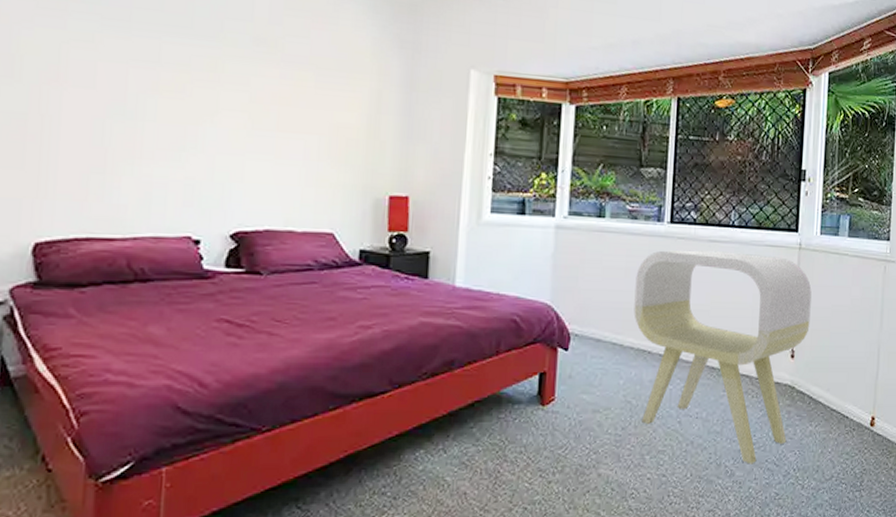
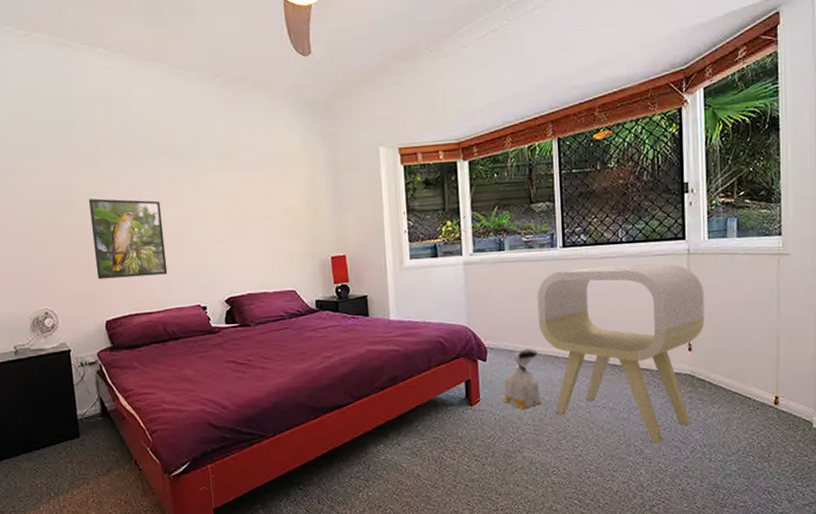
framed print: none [32,65,155,188] -> present [88,198,168,280]
bag: none [583,338,631,414] -> present [504,348,542,410]

